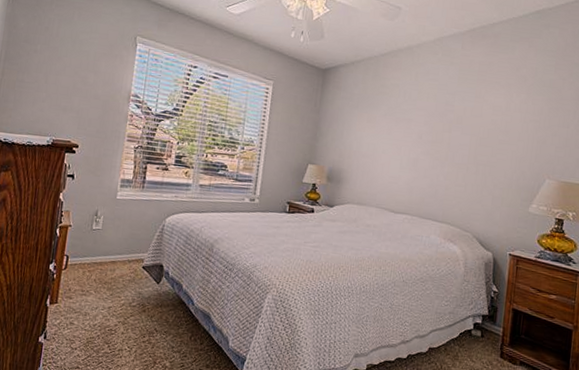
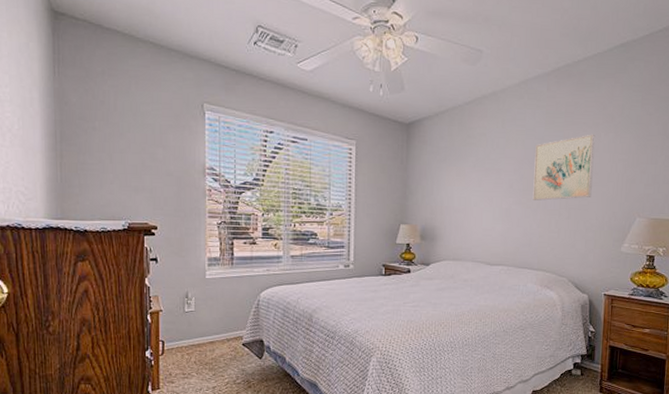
wall art: none [441,93,507,155] -> present [532,134,595,201]

